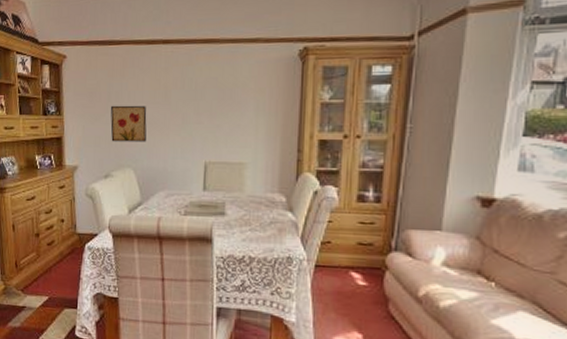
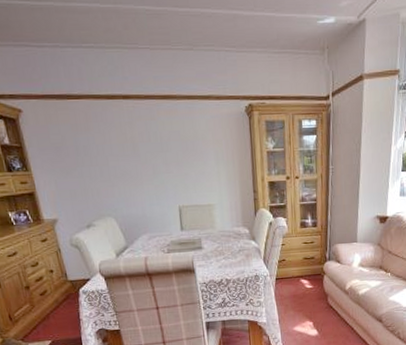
wall art: present [110,105,147,142] -> none [80,158,122,194]

